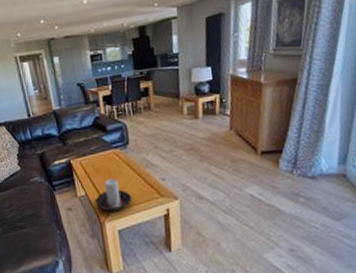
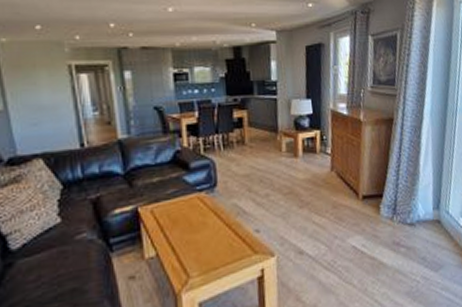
candle holder: present [95,178,132,211] -> none [169,231,219,277]

